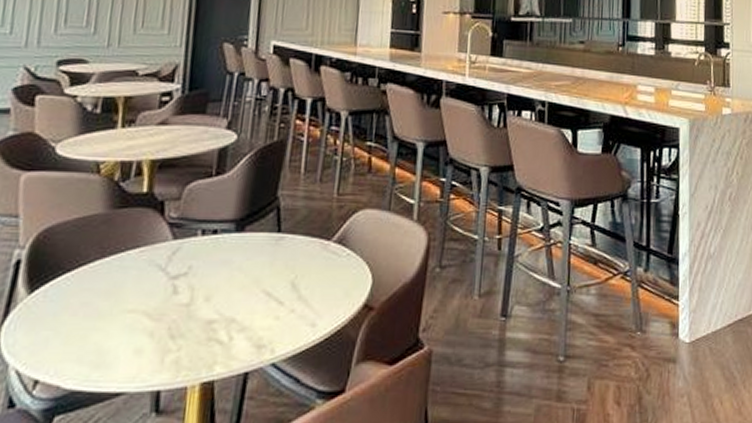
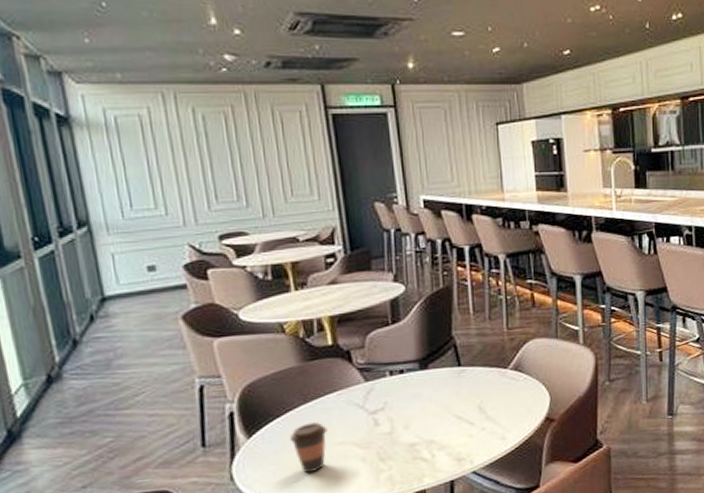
coffee cup: none [74,281,120,345] -> present [289,421,327,473]

